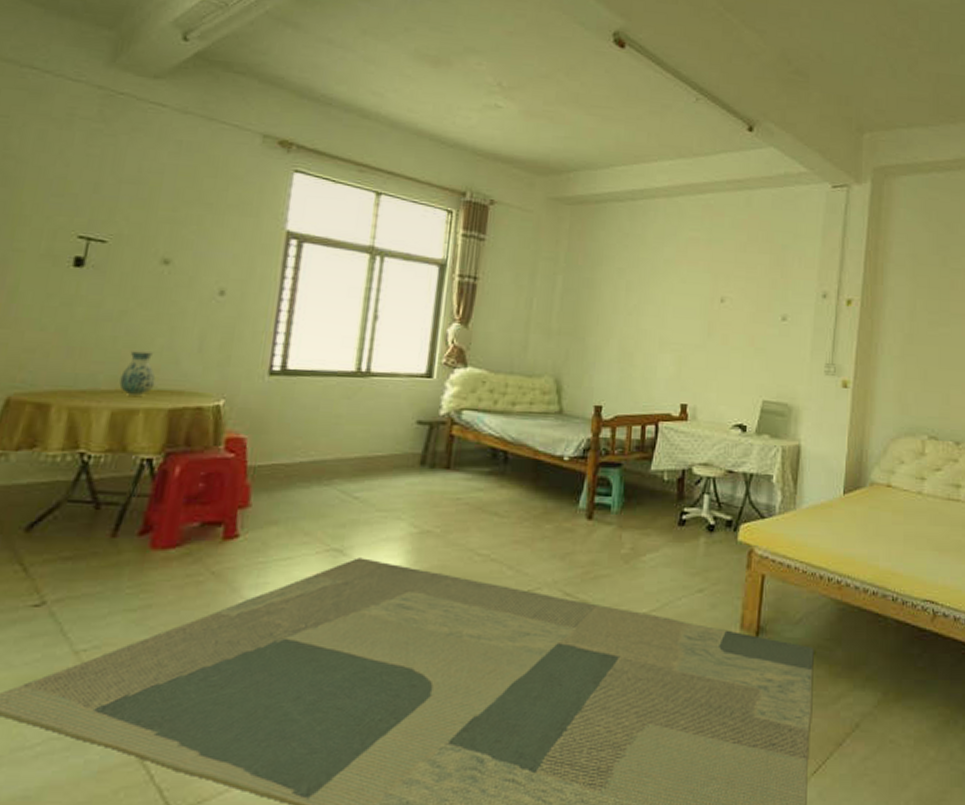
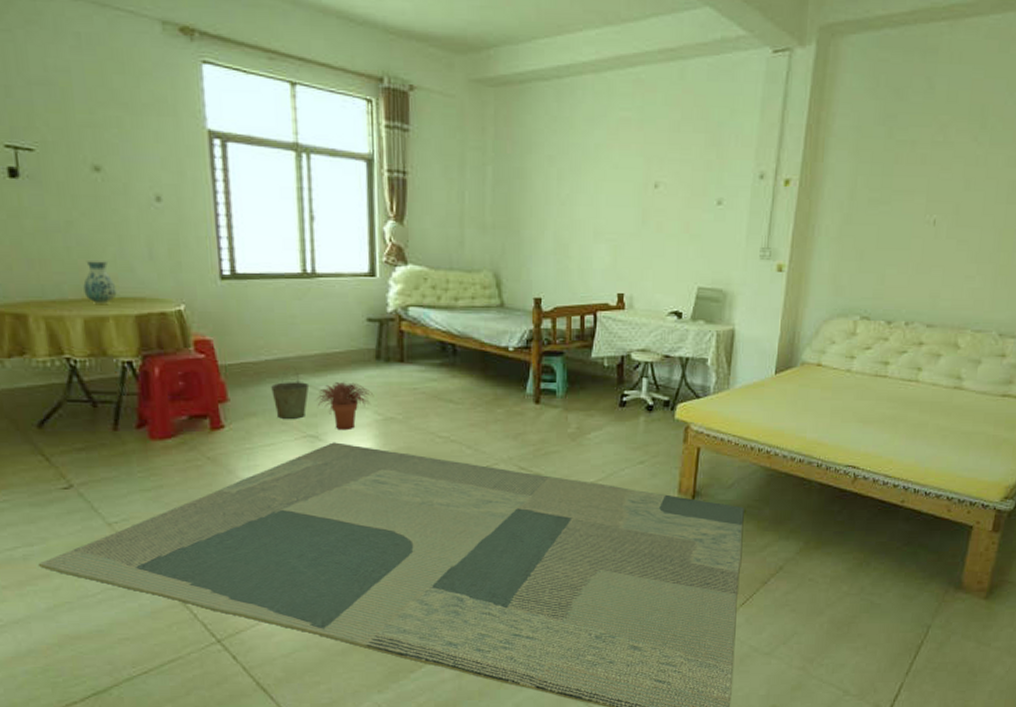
bucket: none [299,469,343,529] -> present [271,366,310,419]
potted plant: none [346,488,413,543] -> present [315,381,374,429]

